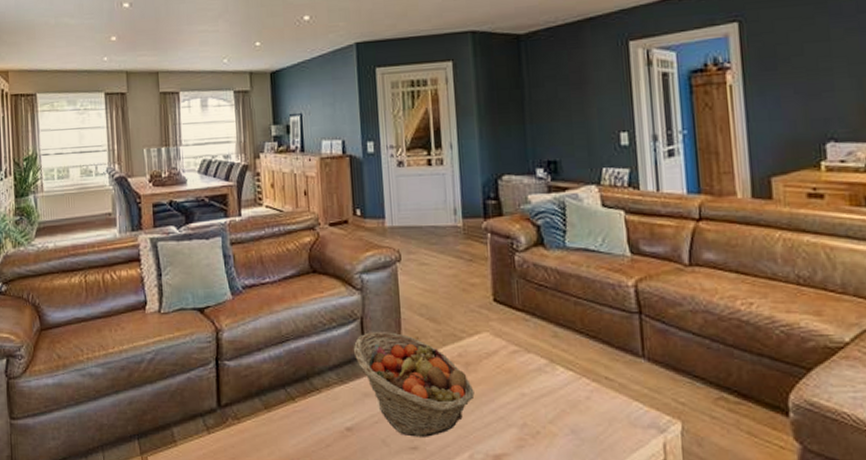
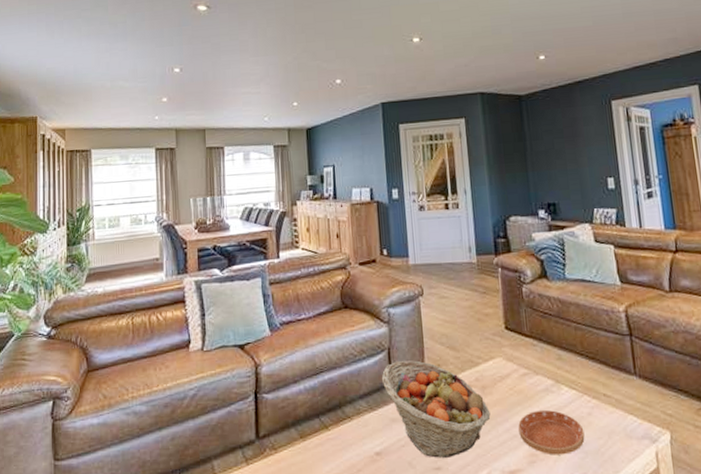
saucer: none [506,392,582,441] -> present [518,410,585,455]

